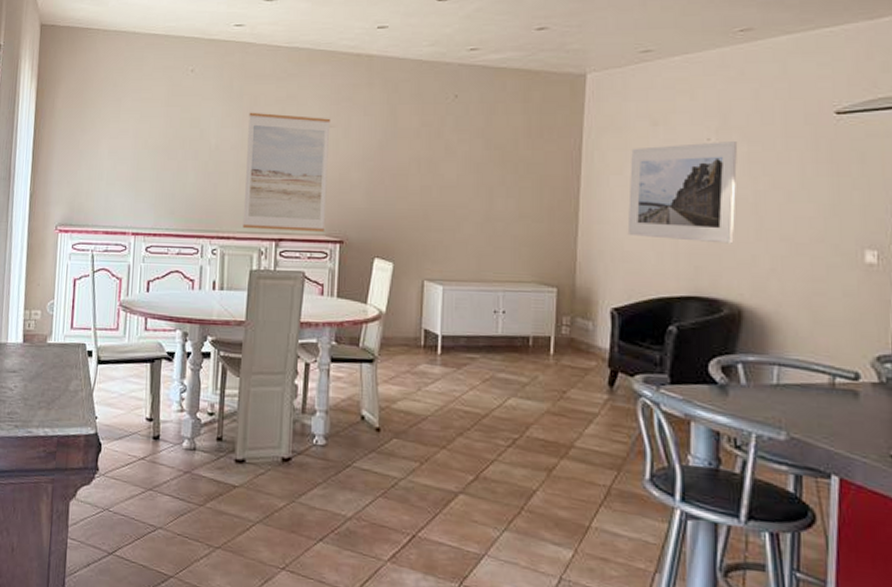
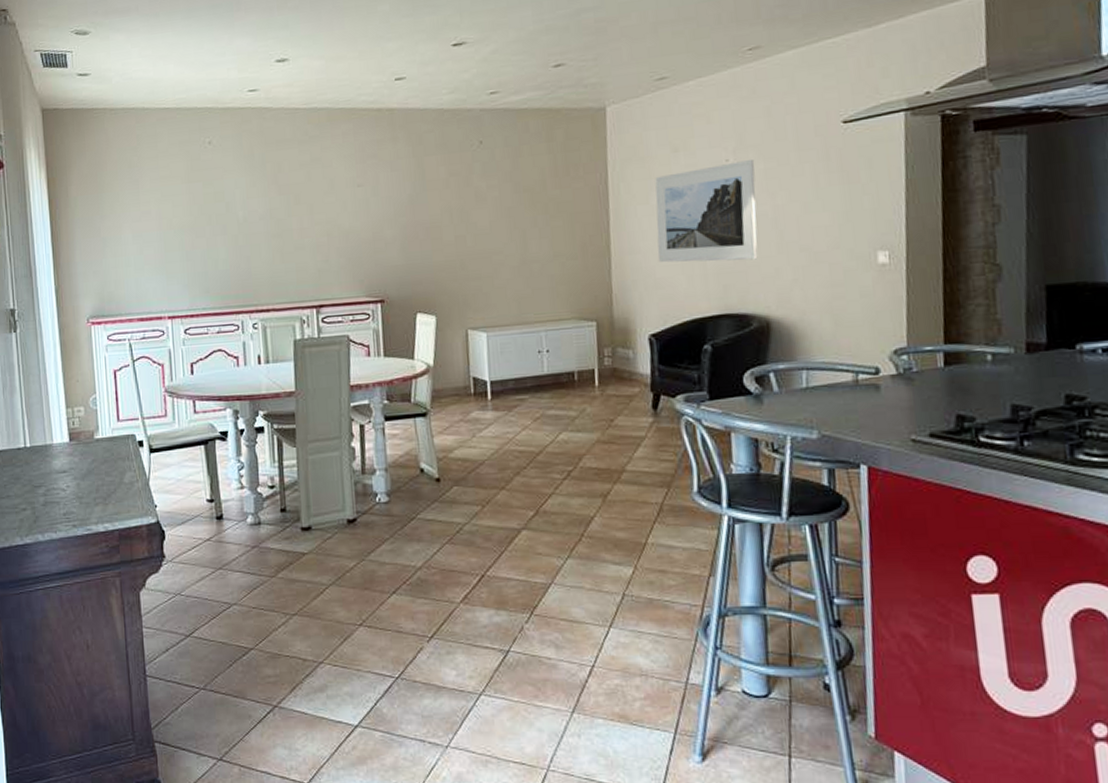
wall art: present [242,112,331,233] -> none [274,177,364,299]

